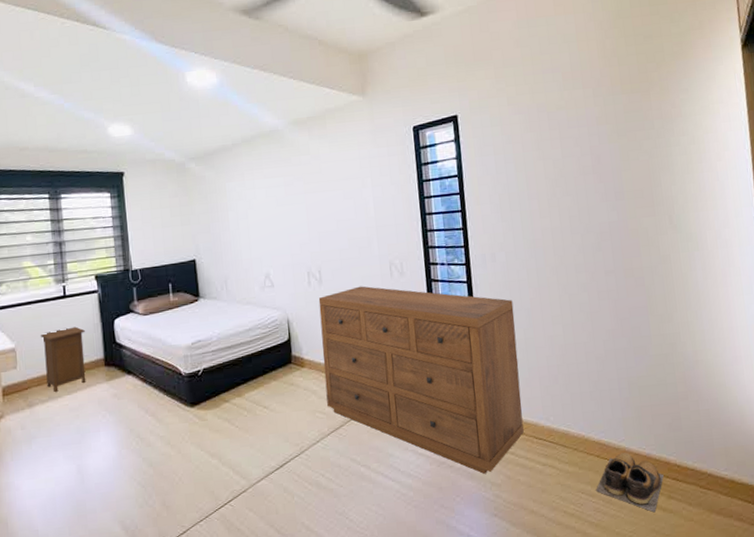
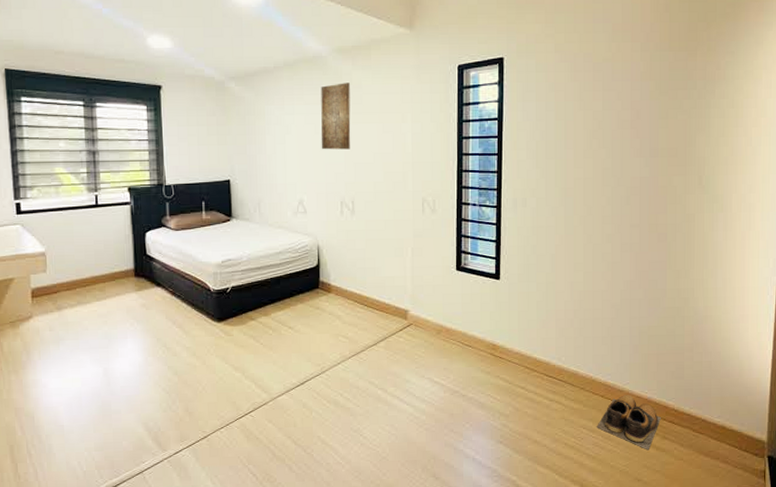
nightstand: present [41,326,86,392] -> none [71,236,117,297]
wall art: none [279,153,313,222] -> present [321,83,351,150]
dresser: present [318,286,524,474] -> none [349,219,539,404]

